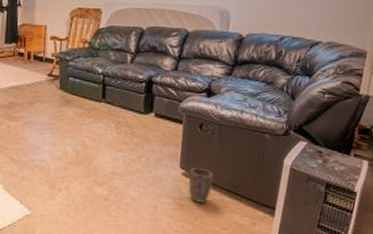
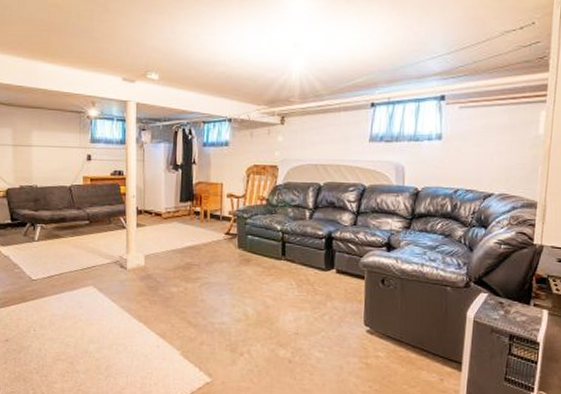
plant pot: present [188,168,213,203] -> none [373,324,398,361]

